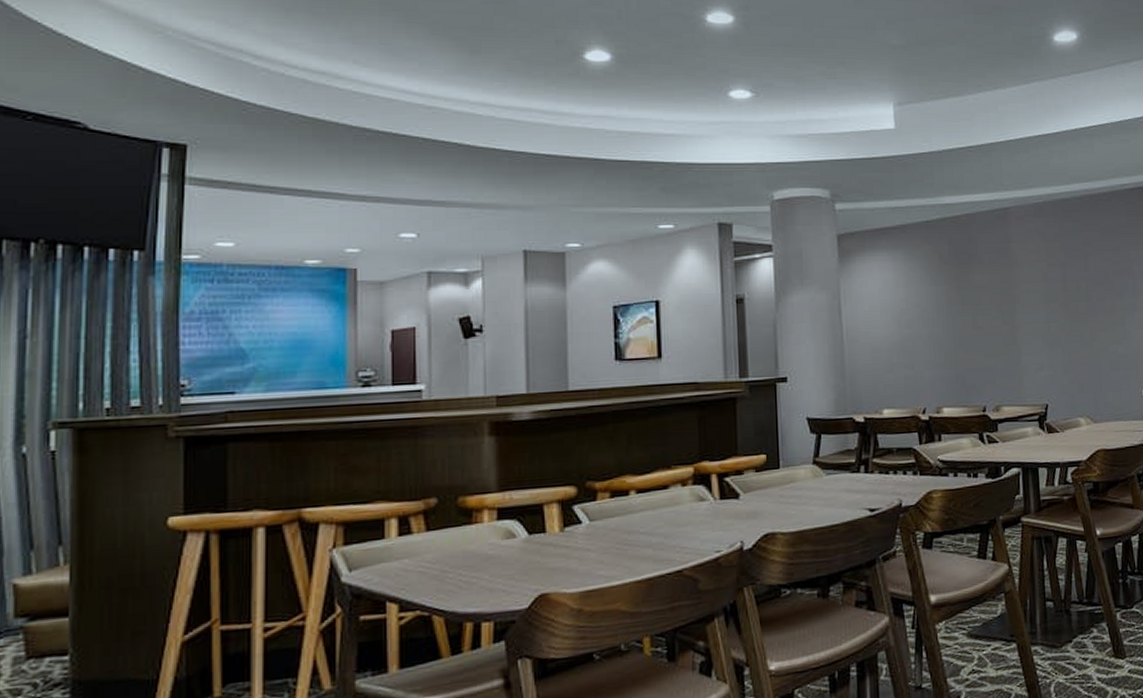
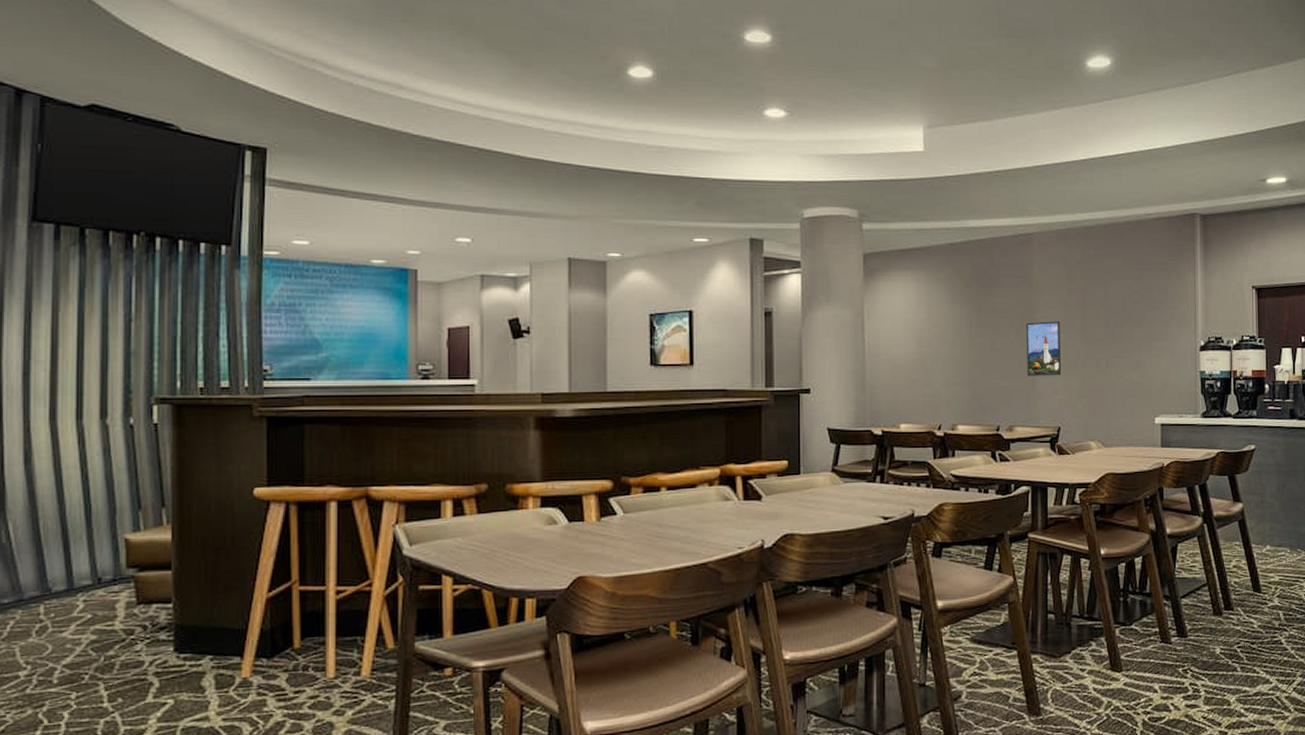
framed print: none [1008,296,1045,354] -> present [1027,321,1061,376]

